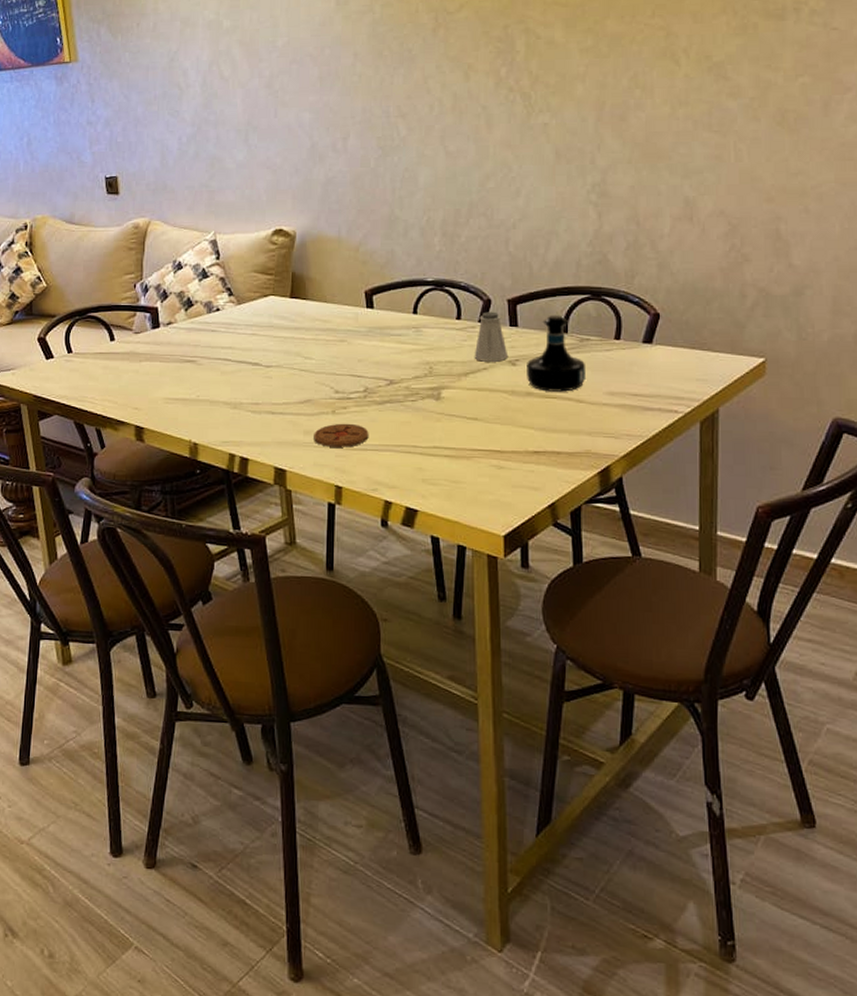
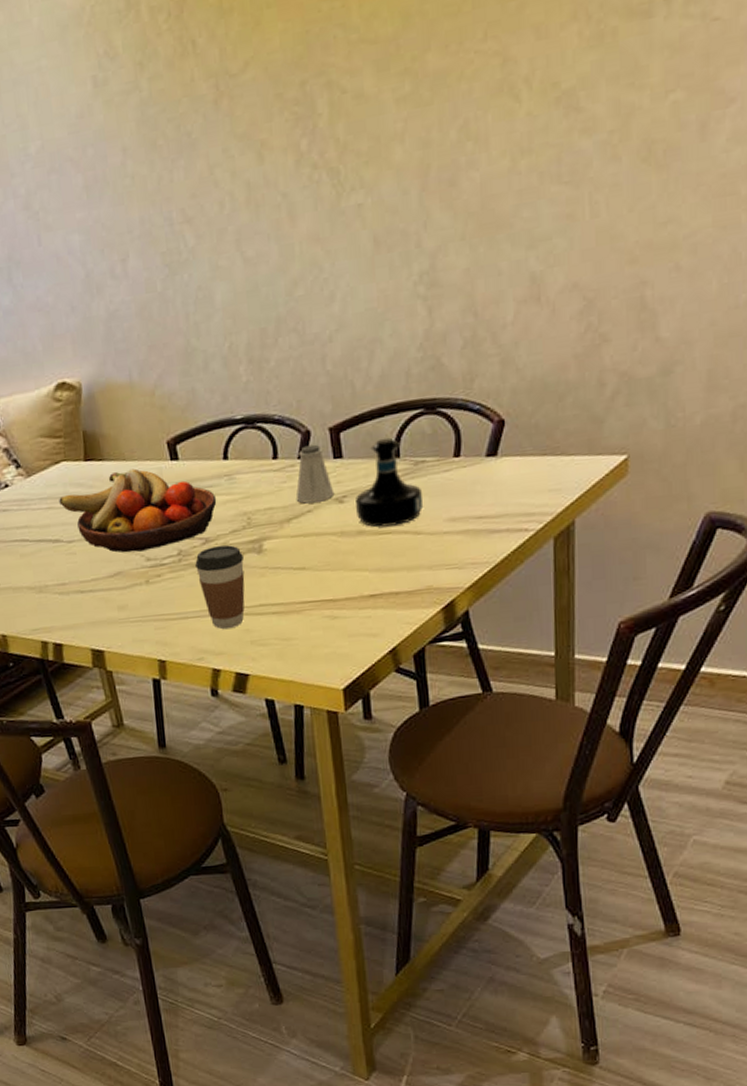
fruit bowl: none [263,310,404,384] -> present [59,468,217,553]
coaster: present [314,423,369,447] -> none [129,591,189,621]
coffee cup: none [379,389,424,465] -> present [195,545,245,630]

